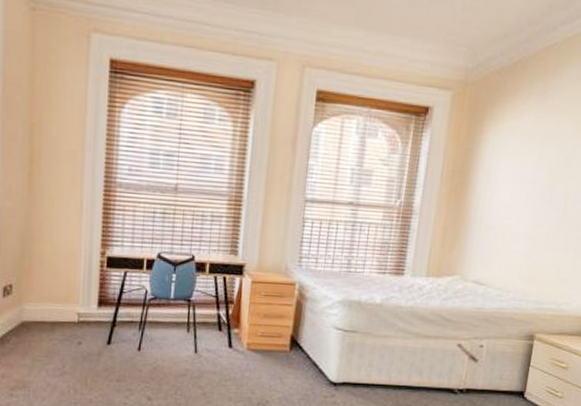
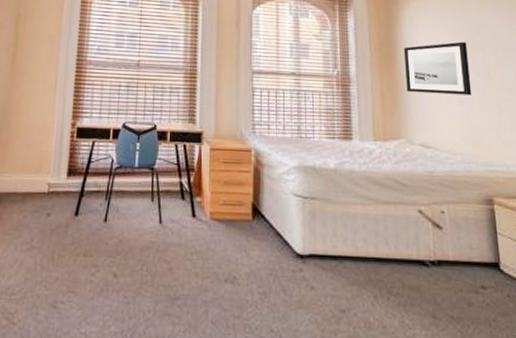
wall art: none [472,171,550,232] -> present [403,41,472,96]

